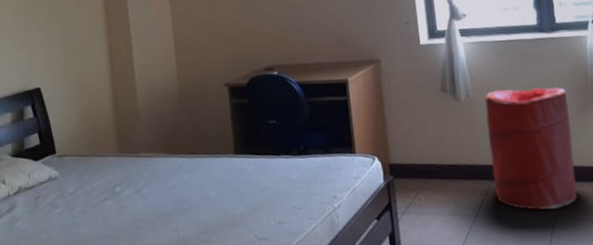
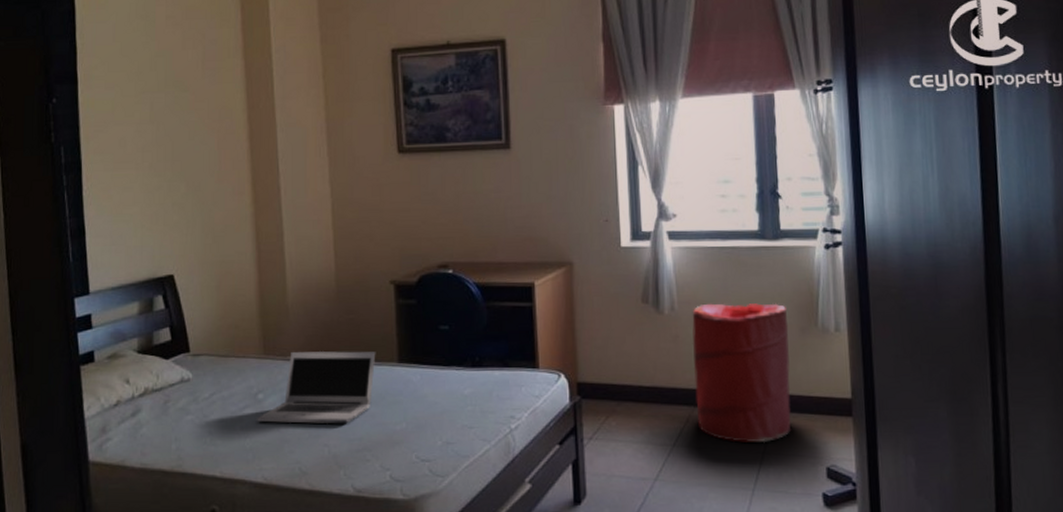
laptop: none [115,146,215,212] -> present [257,351,376,424]

